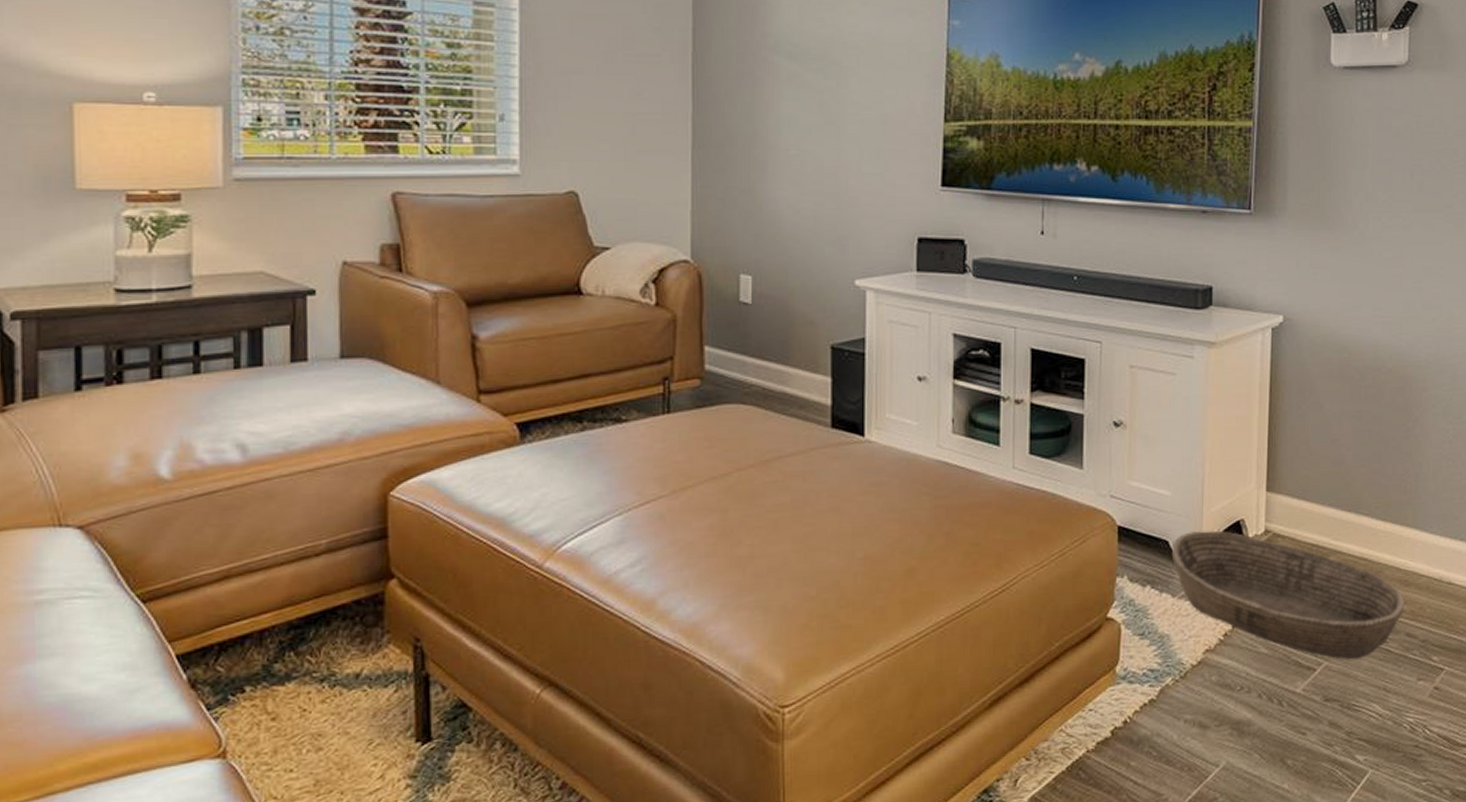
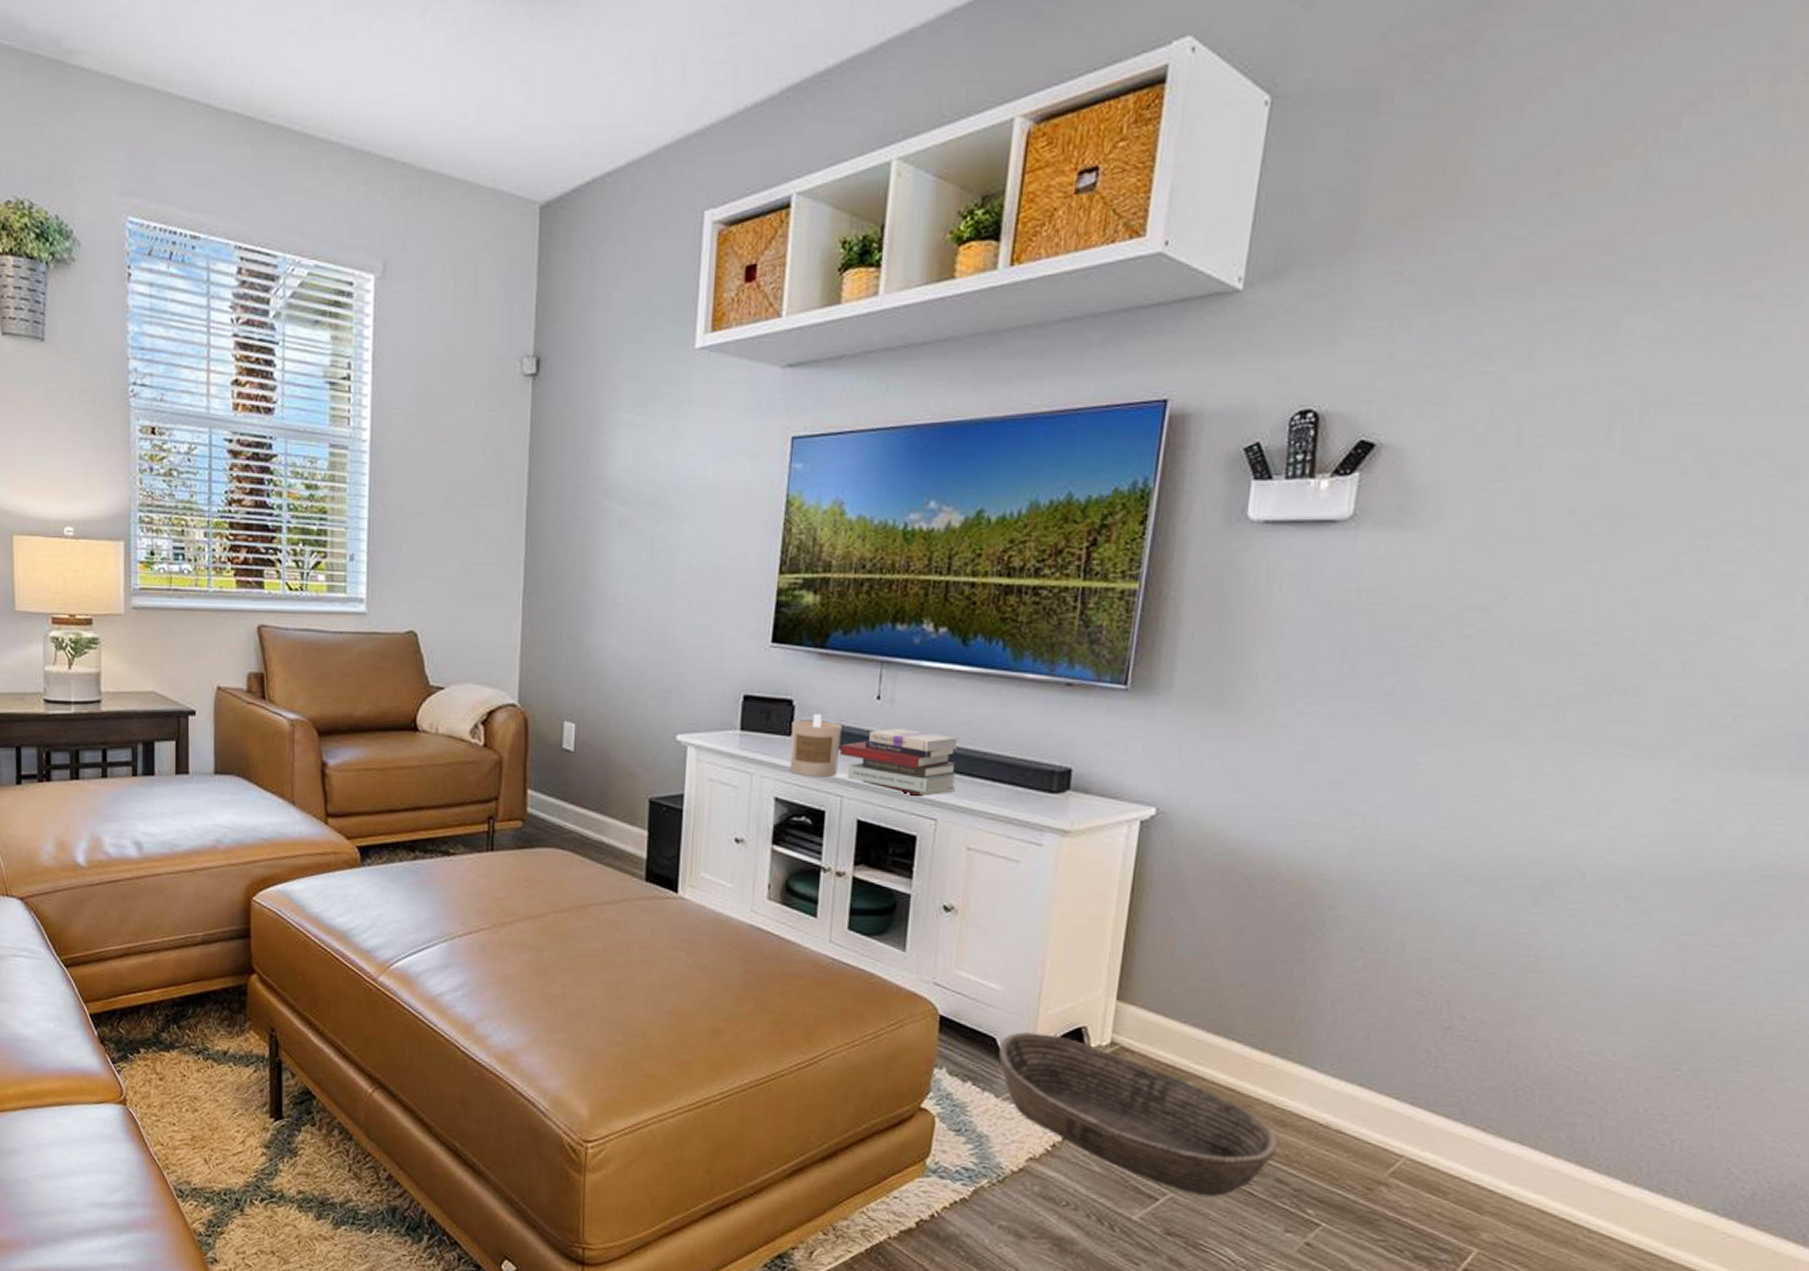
candle: none [965,252,1011,311] -> present [789,714,842,778]
books: none [1011,260,1115,322] -> present [840,728,959,796]

